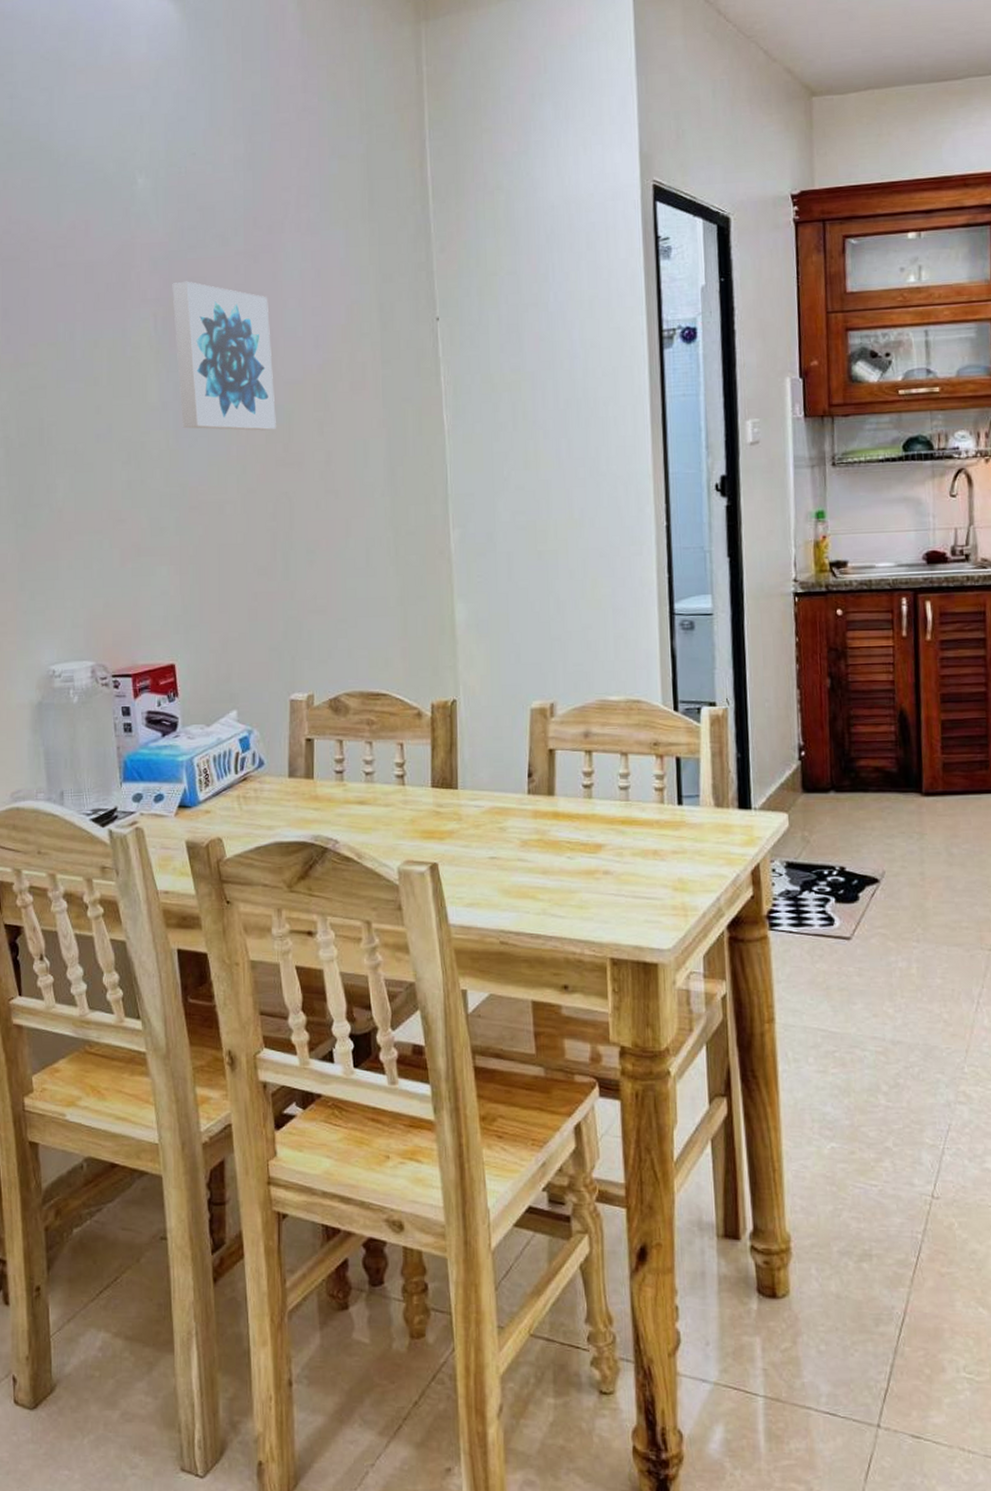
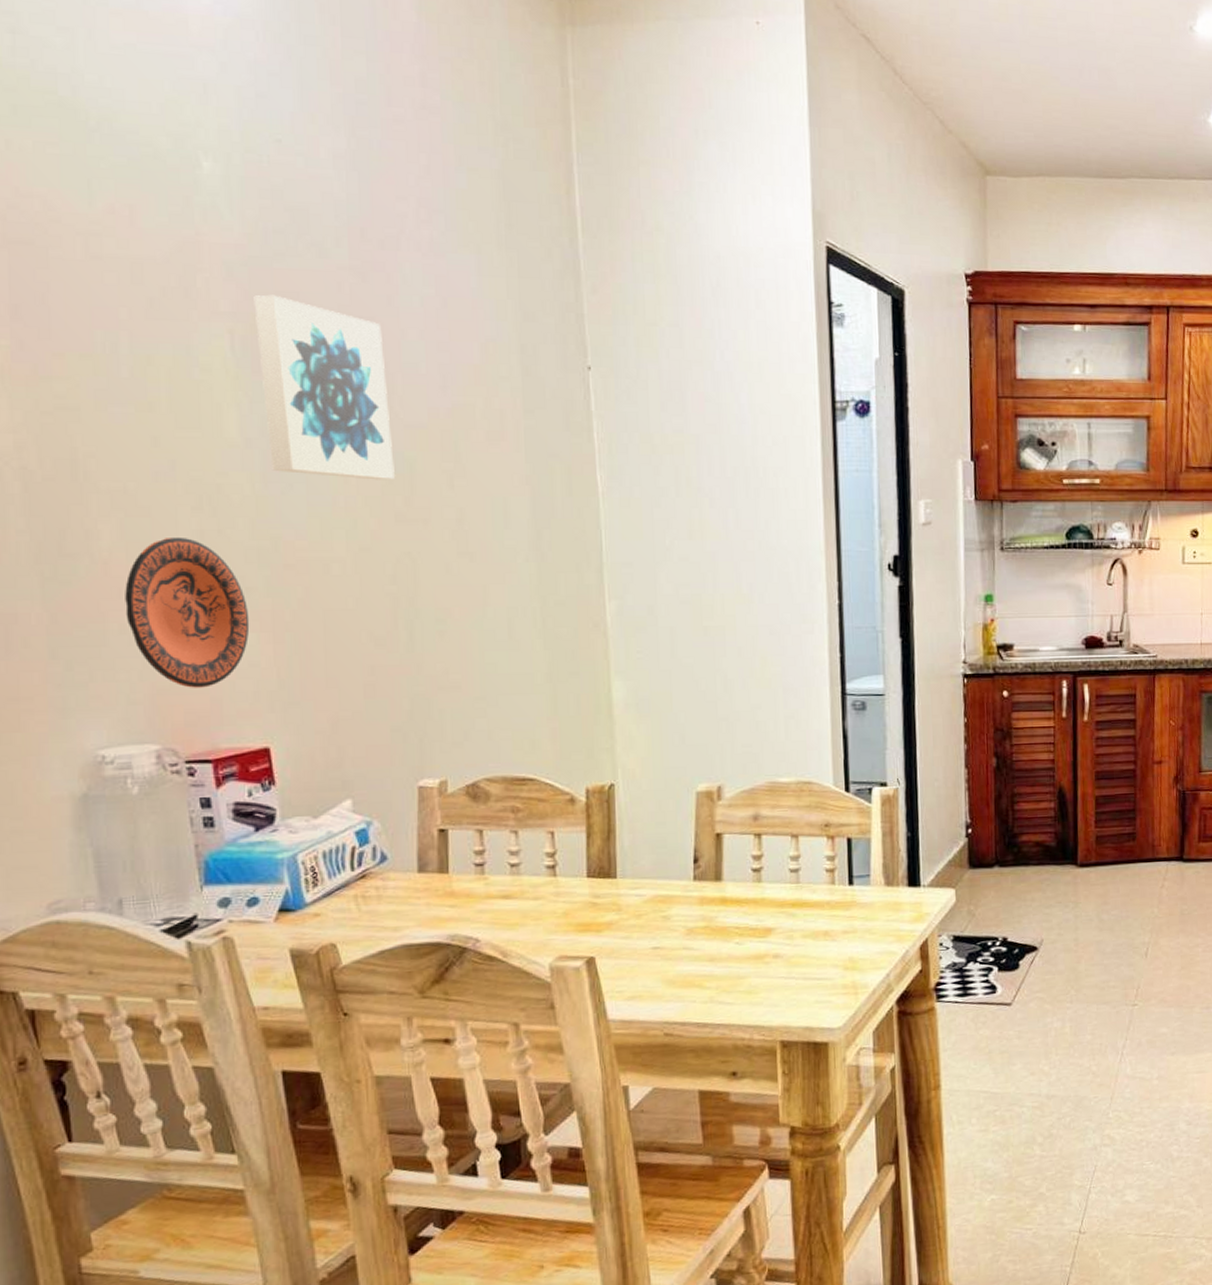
decorative plate: none [73,487,162,613] -> present [125,536,250,688]

